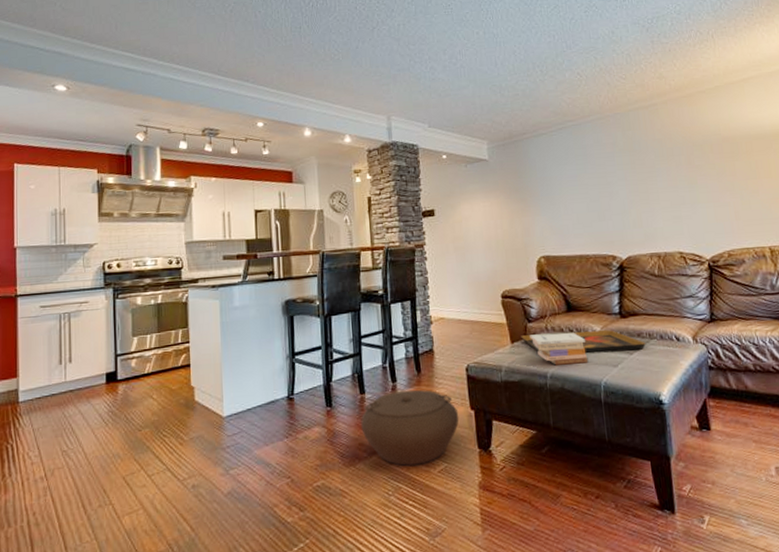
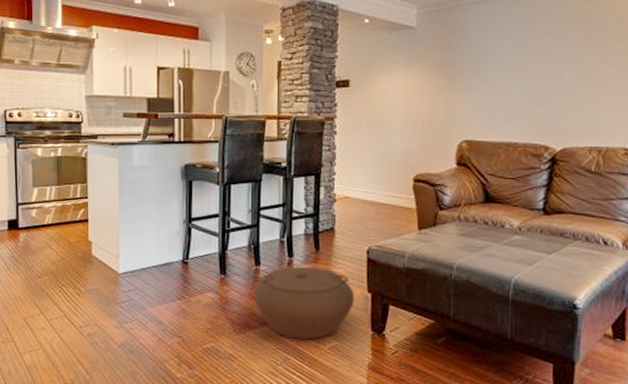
decorative tray: present [521,330,646,354] -> none [430,223,568,250]
books: present [530,332,589,365] -> none [439,223,501,258]

